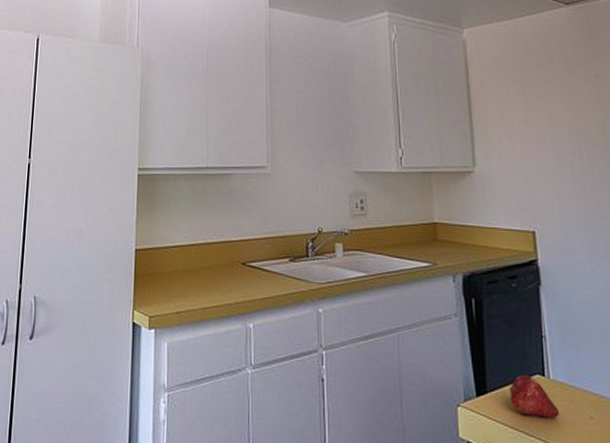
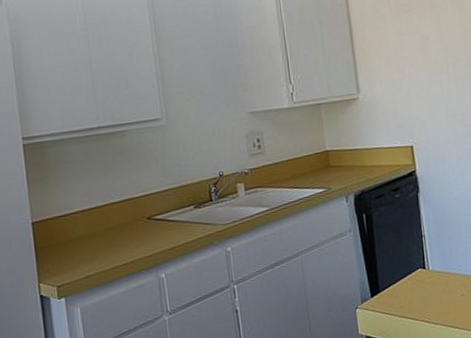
fruit: present [509,374,559,418] -> none [398,270,437,304]

